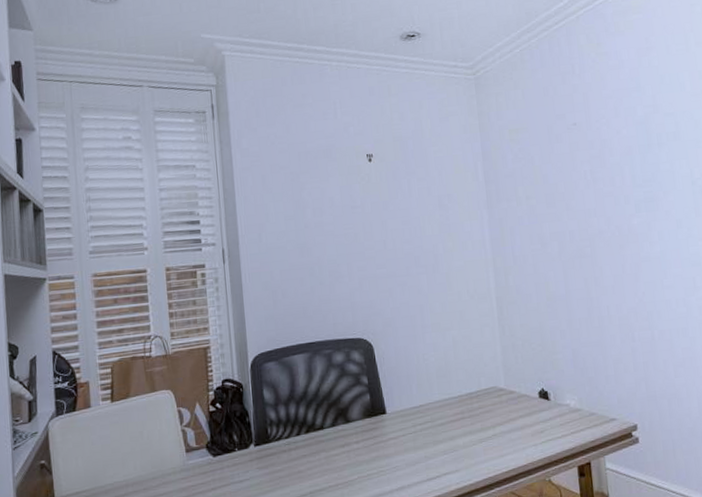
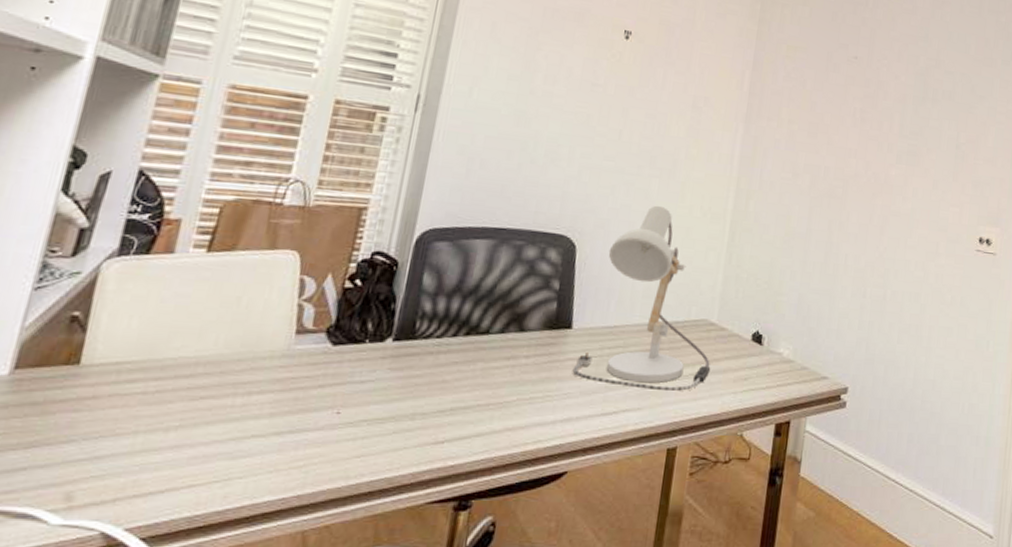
desk lamp: none [395,297,510,455] -> present [572,205,711,392]

